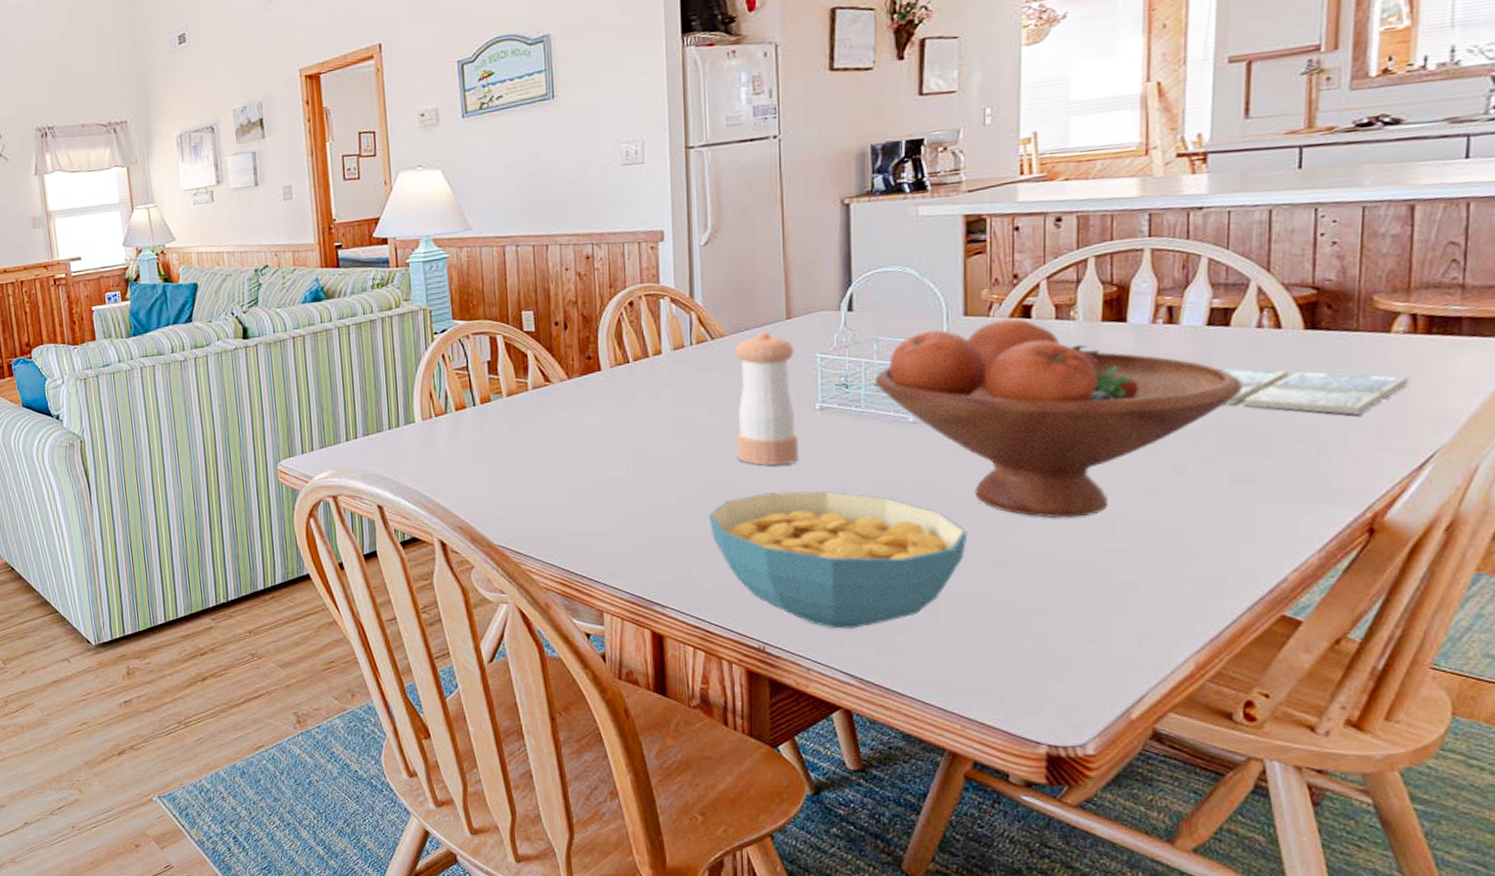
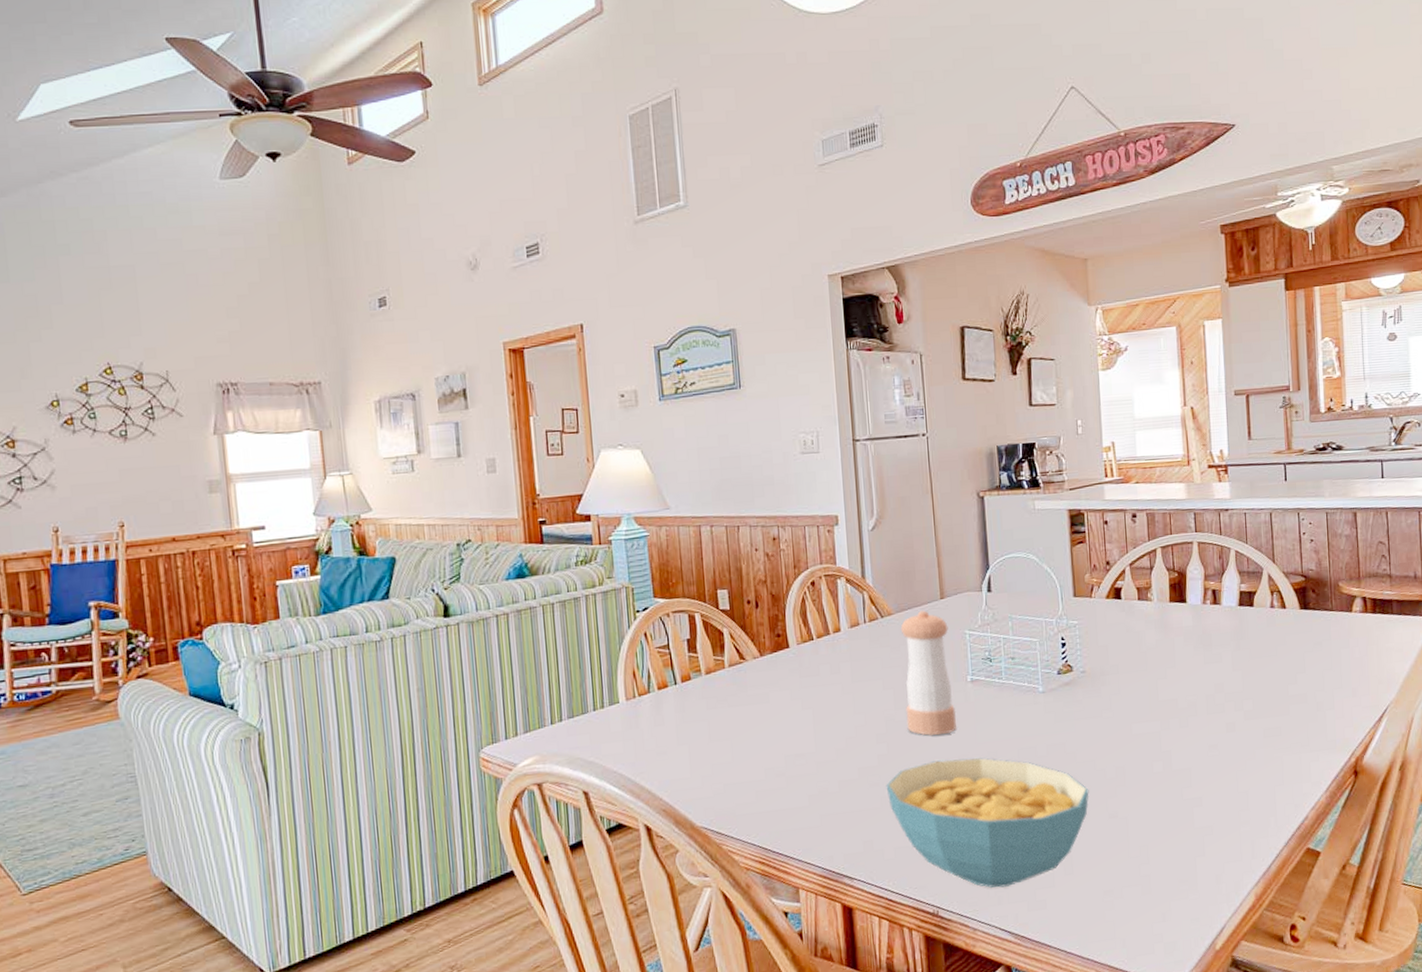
fruit bowl: present [874,318,1243,518] -> none [1011,599,1266,774]
drink coaster: present [1215,367,1410,415] -> none [1247,640,1367,679]

